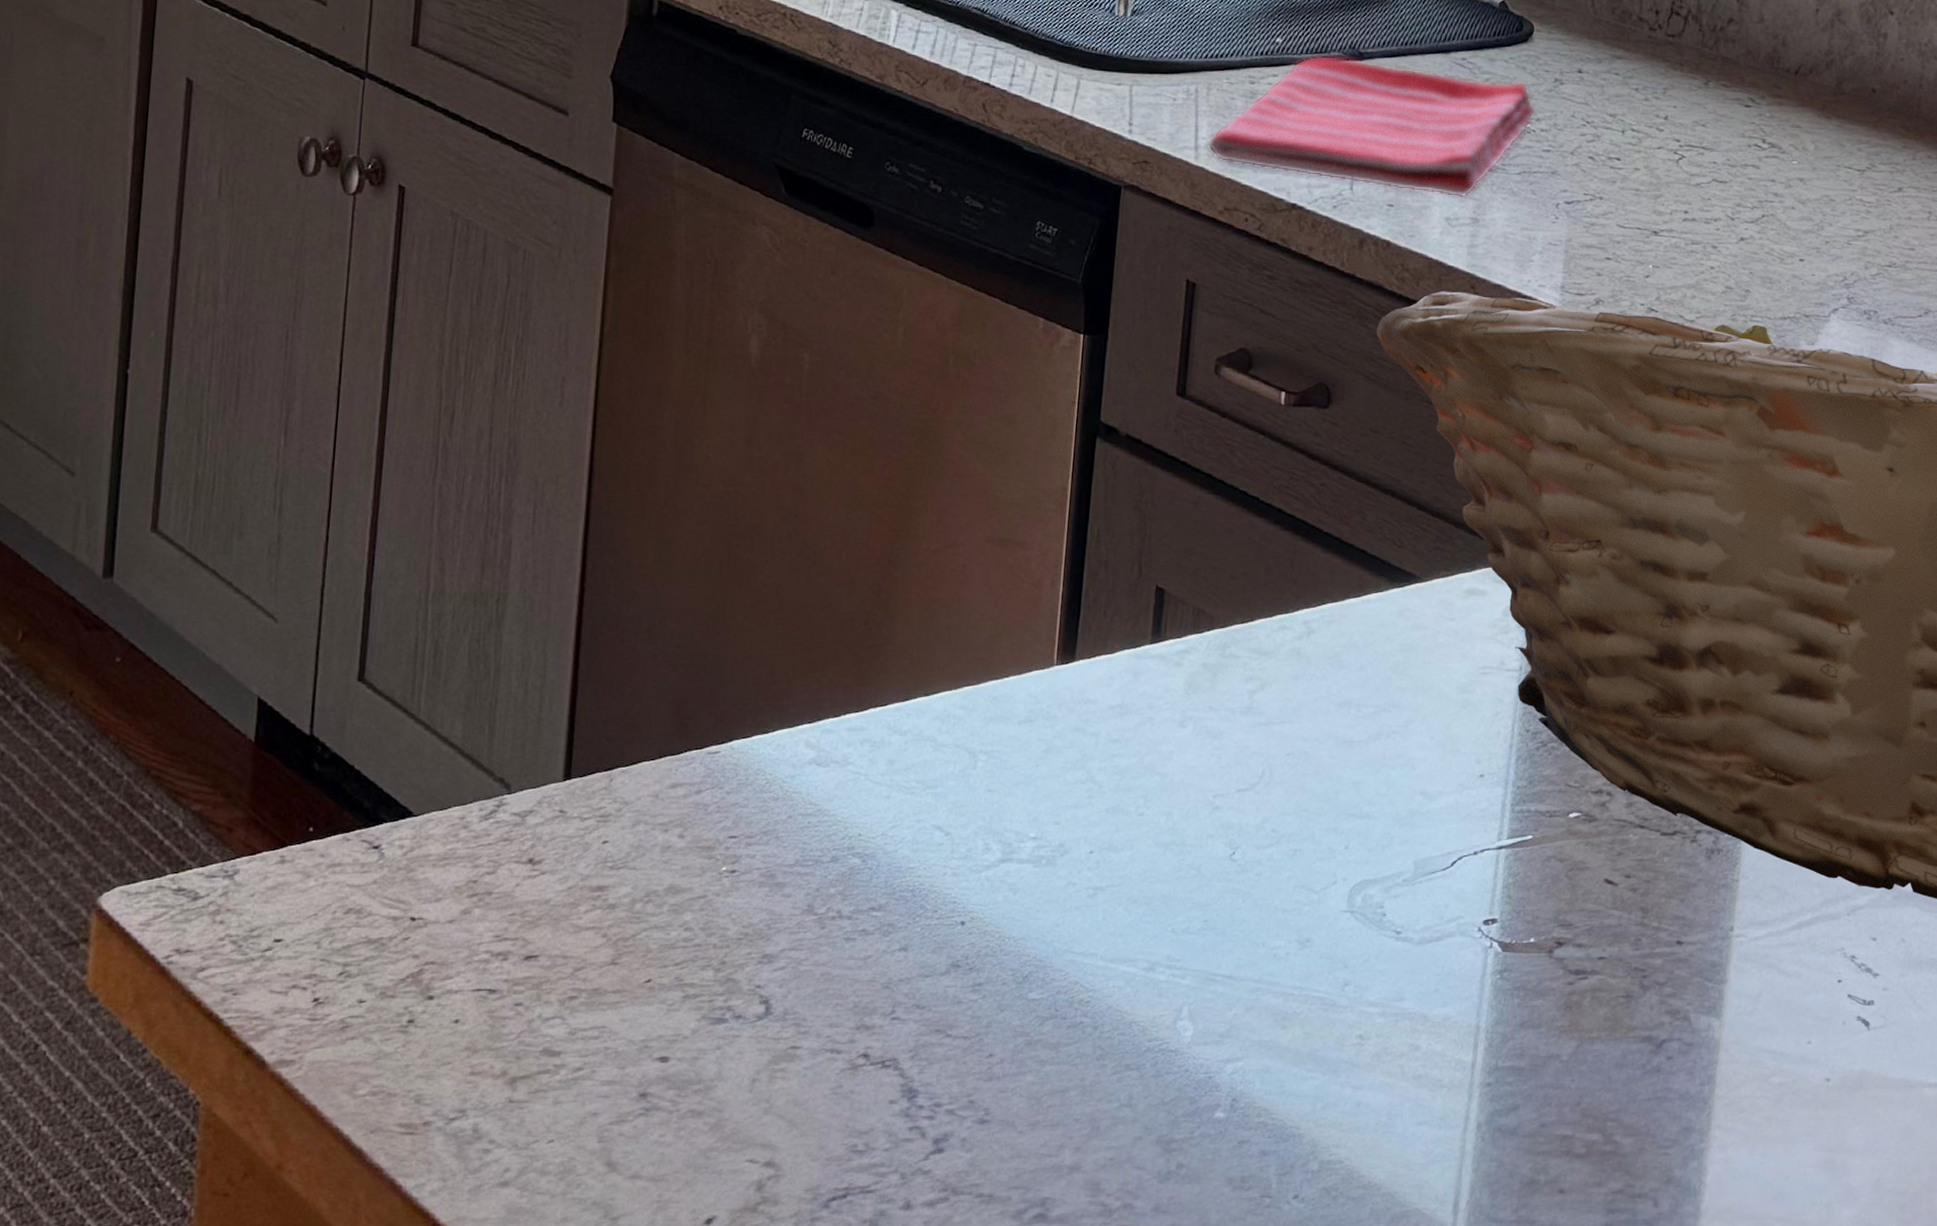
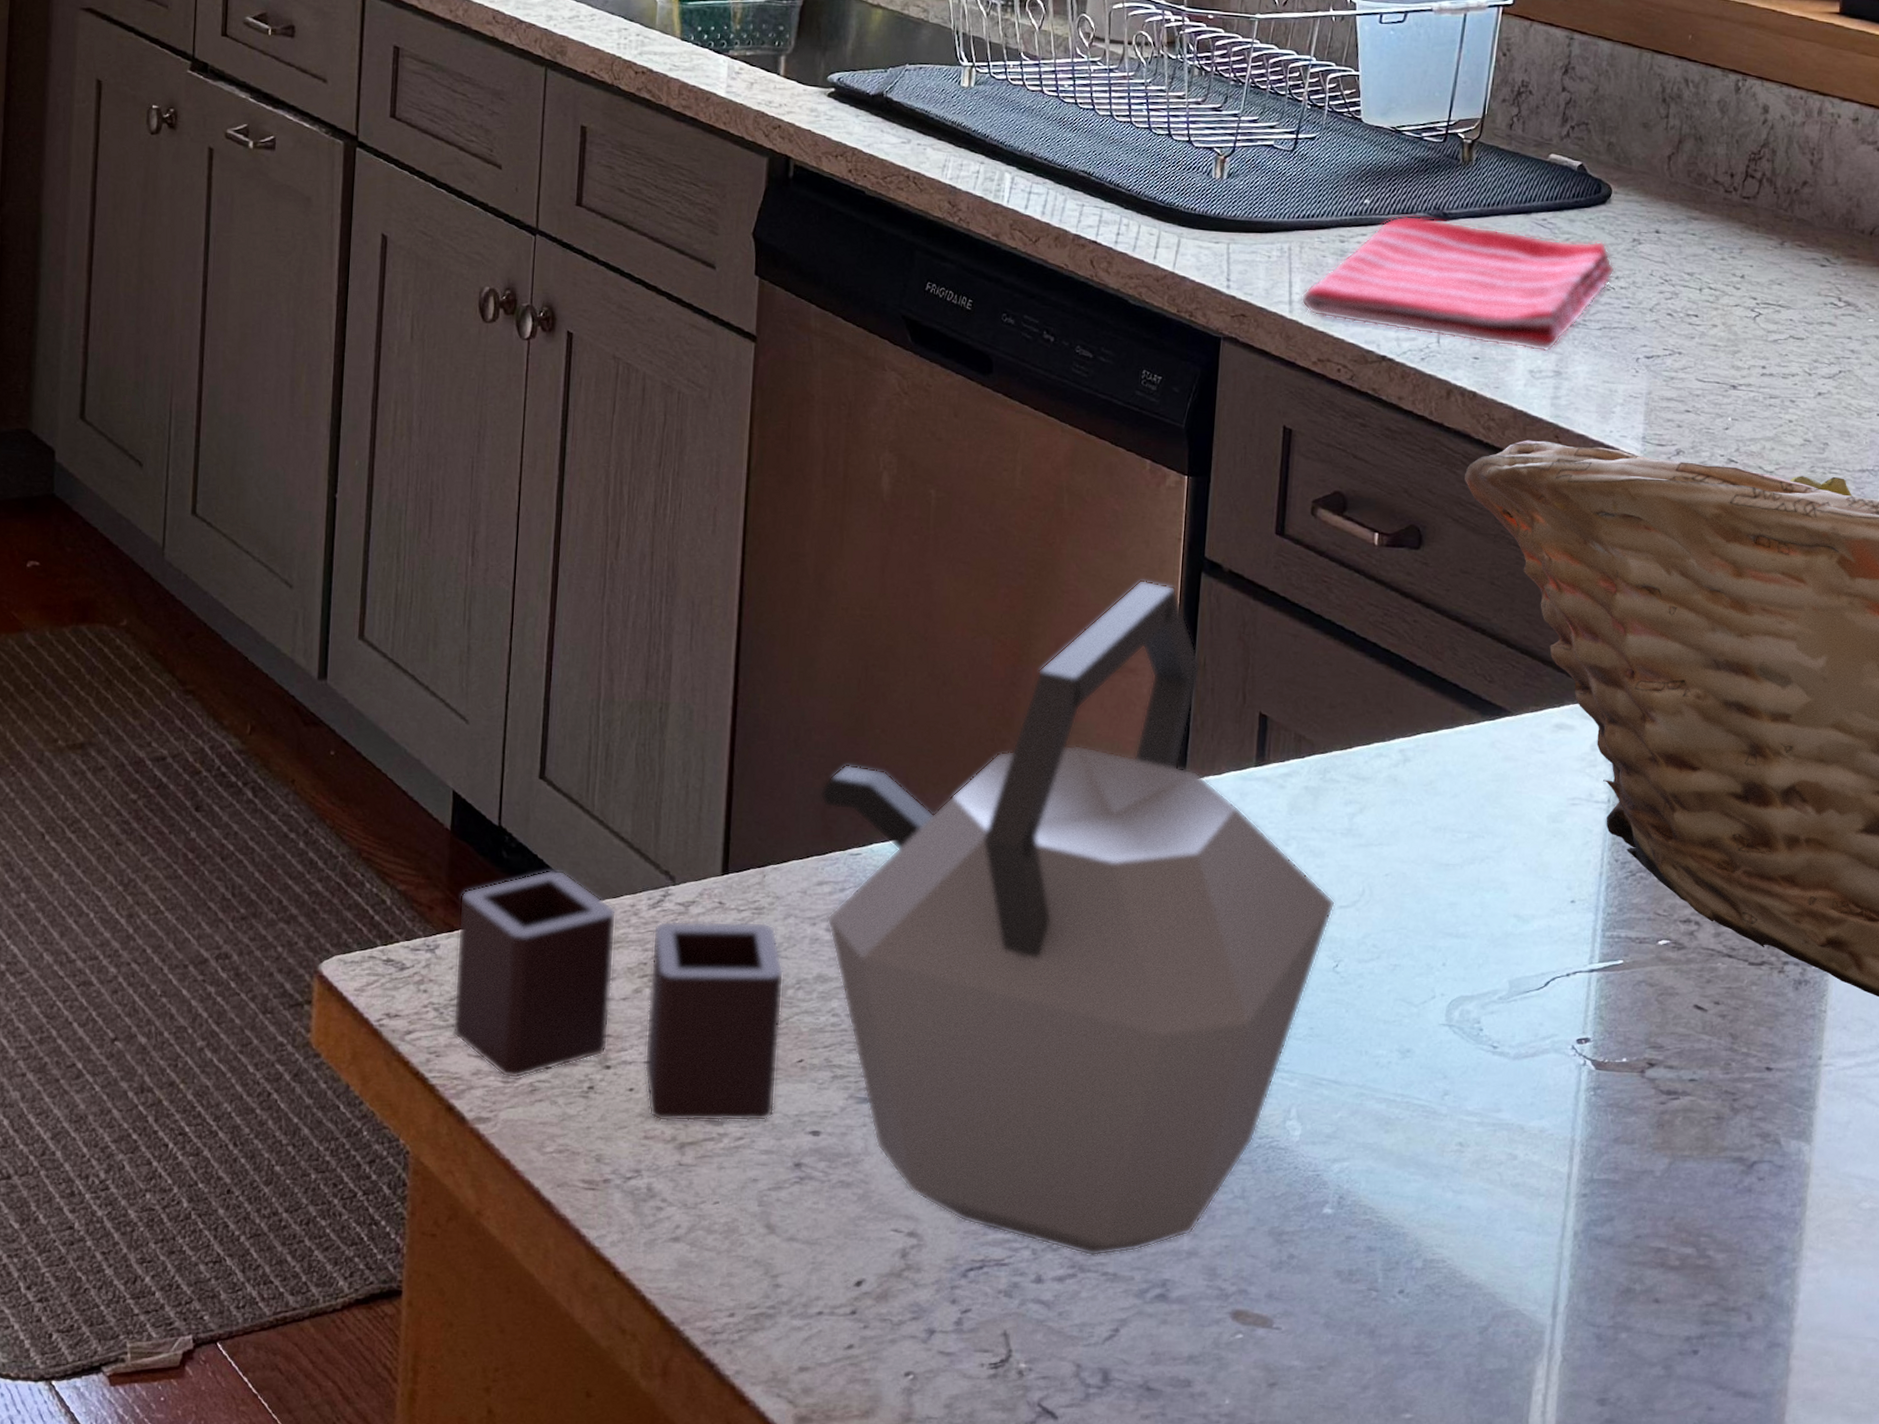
kettle: none [252,446,1234,1177] -> present [452,579,1336,1256]

